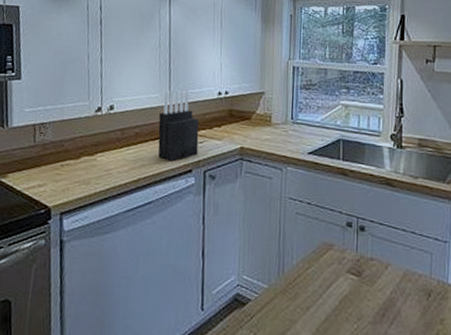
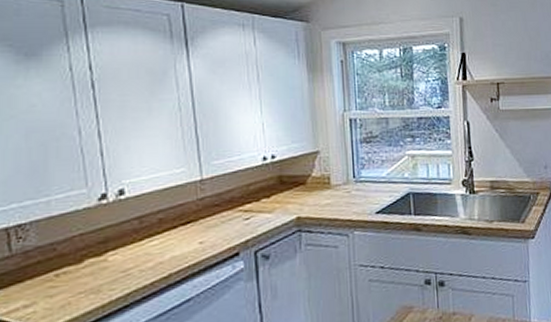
knife block: present [158,89,199,162] -> none [189,158,244,247]

